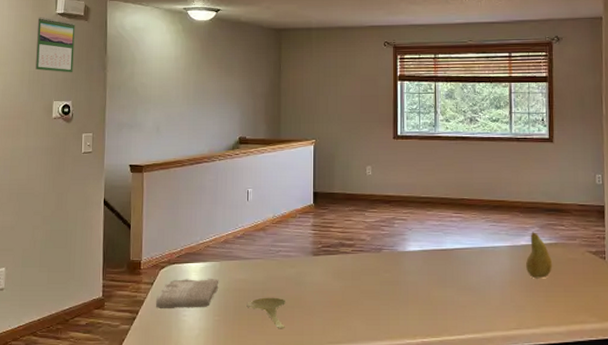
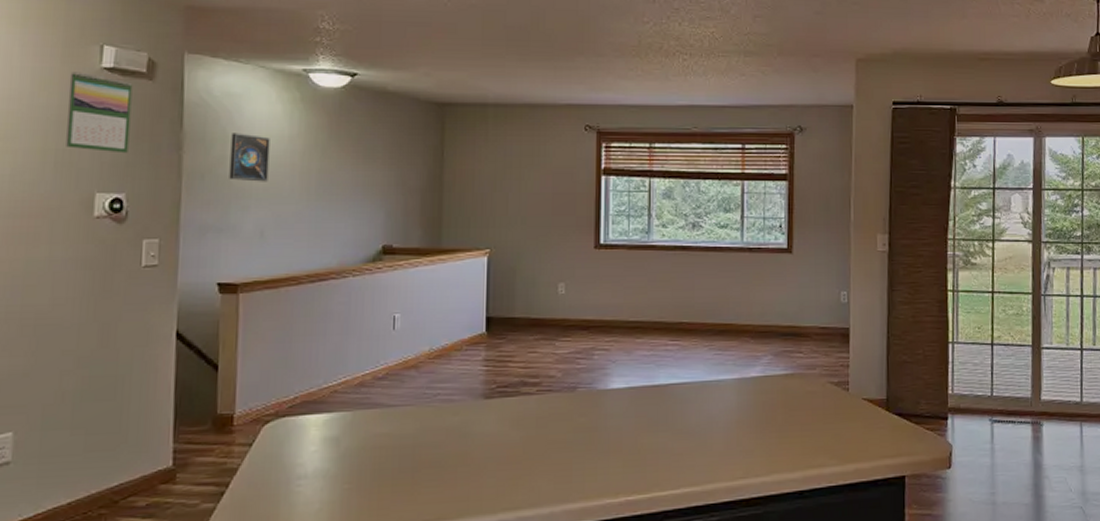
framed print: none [136,56,163,91] -> present [229,133,270,182]
washcloth: present [156,279,219,310] -> none [256,434,351,479]
spoon: present [247,297,285,329] -> none [390,454,445,496]
fruit: present [526,232,553,279] -> none [756,361,788,417]

